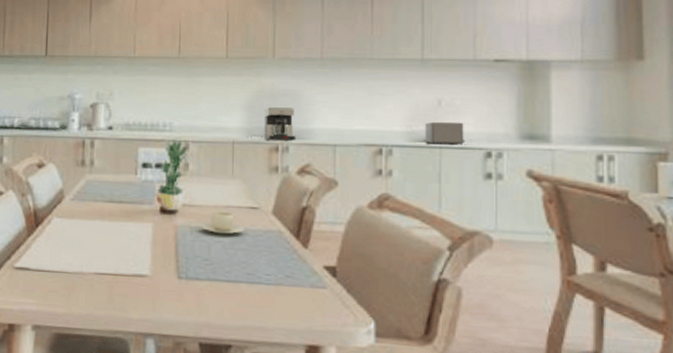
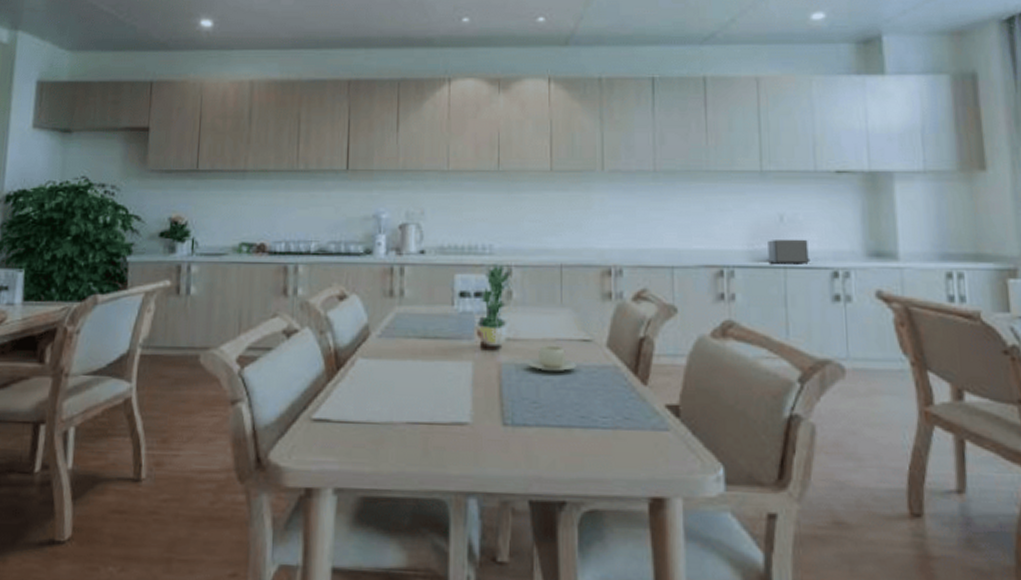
coffee maker: present [264,107,295,142] -> none [595,226,629,264]

